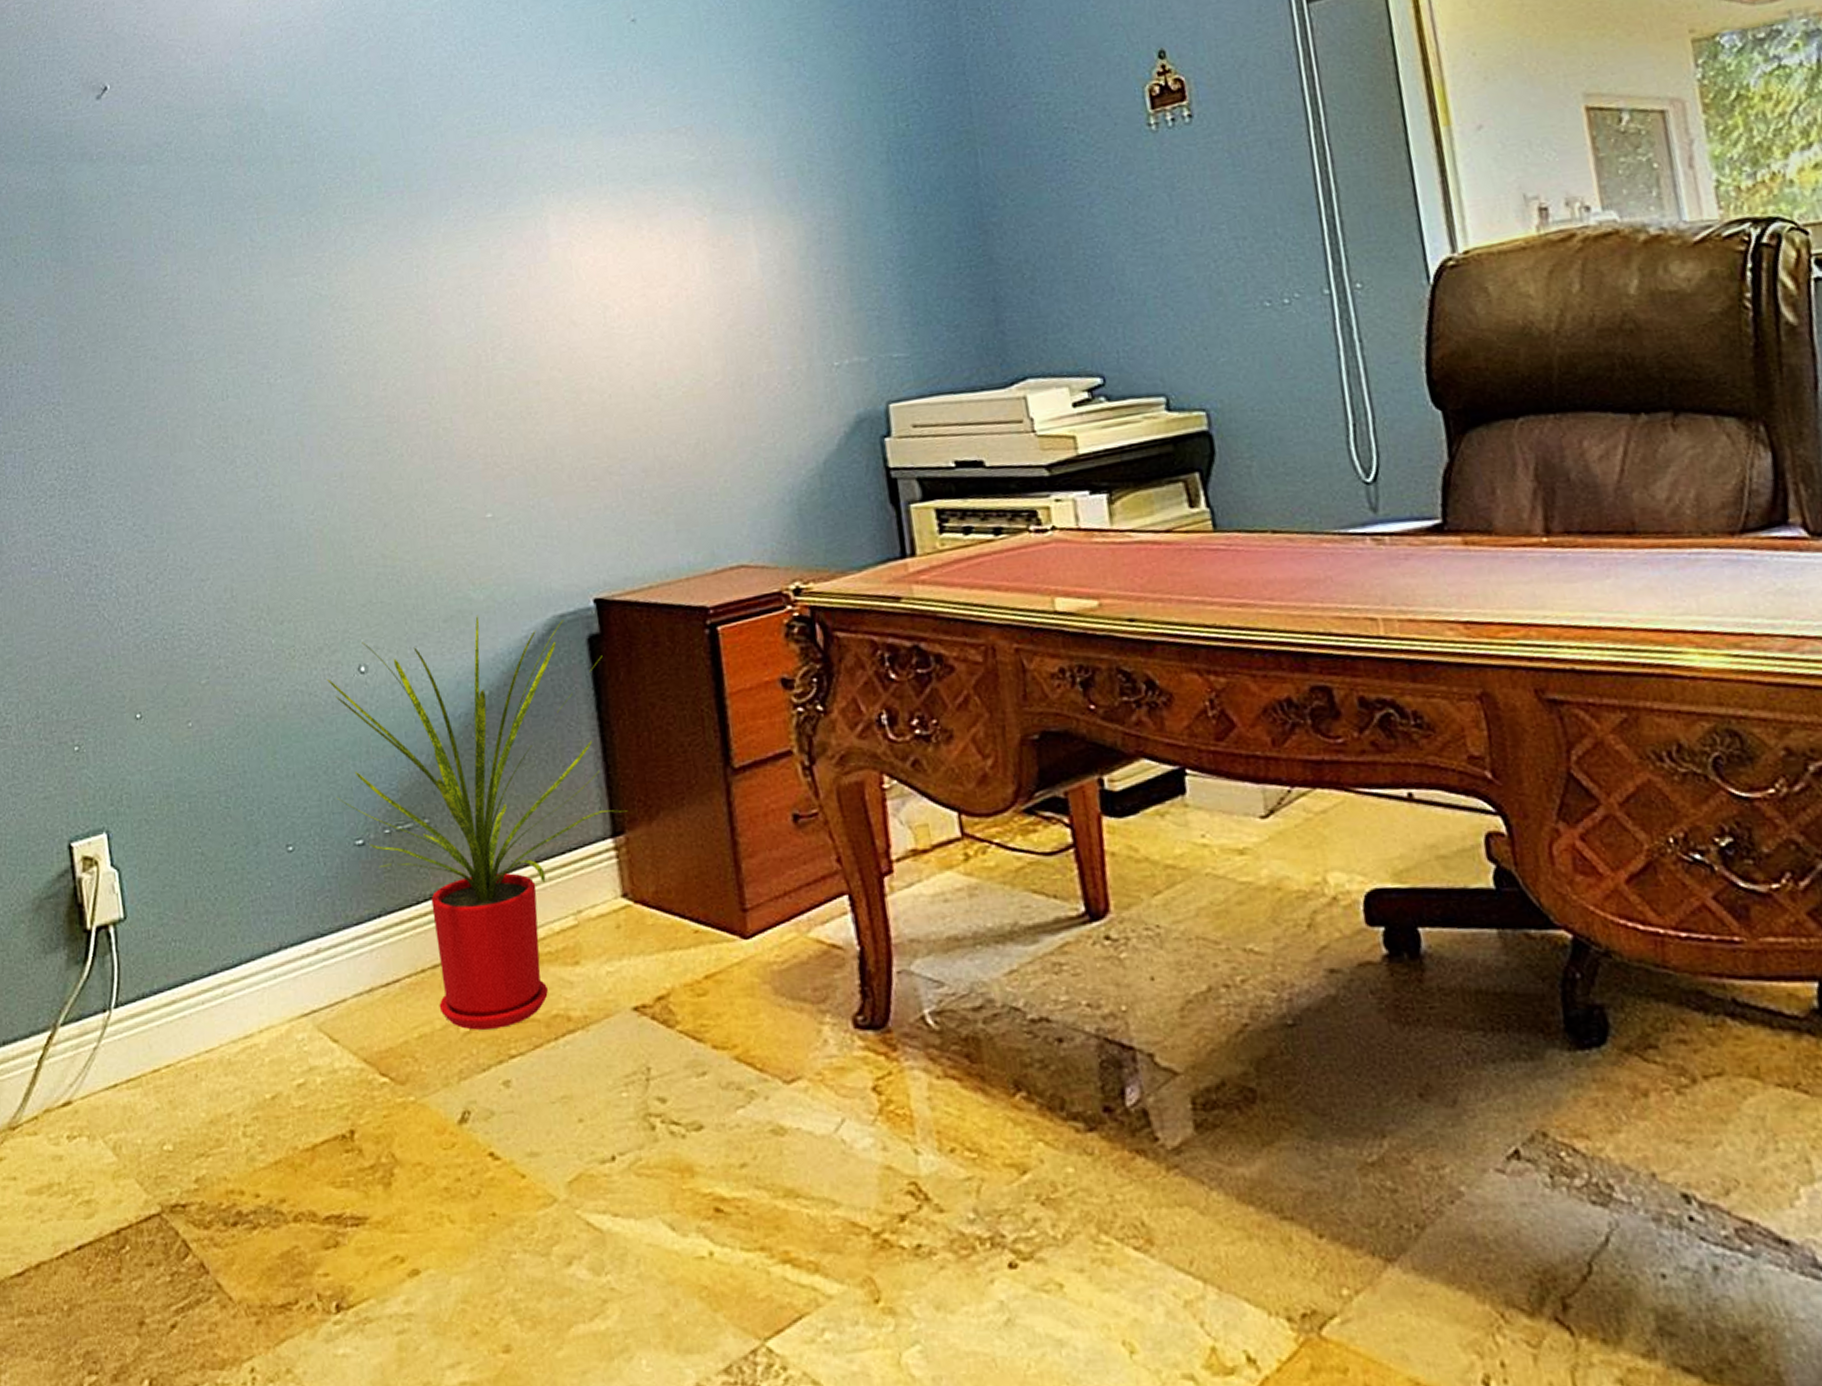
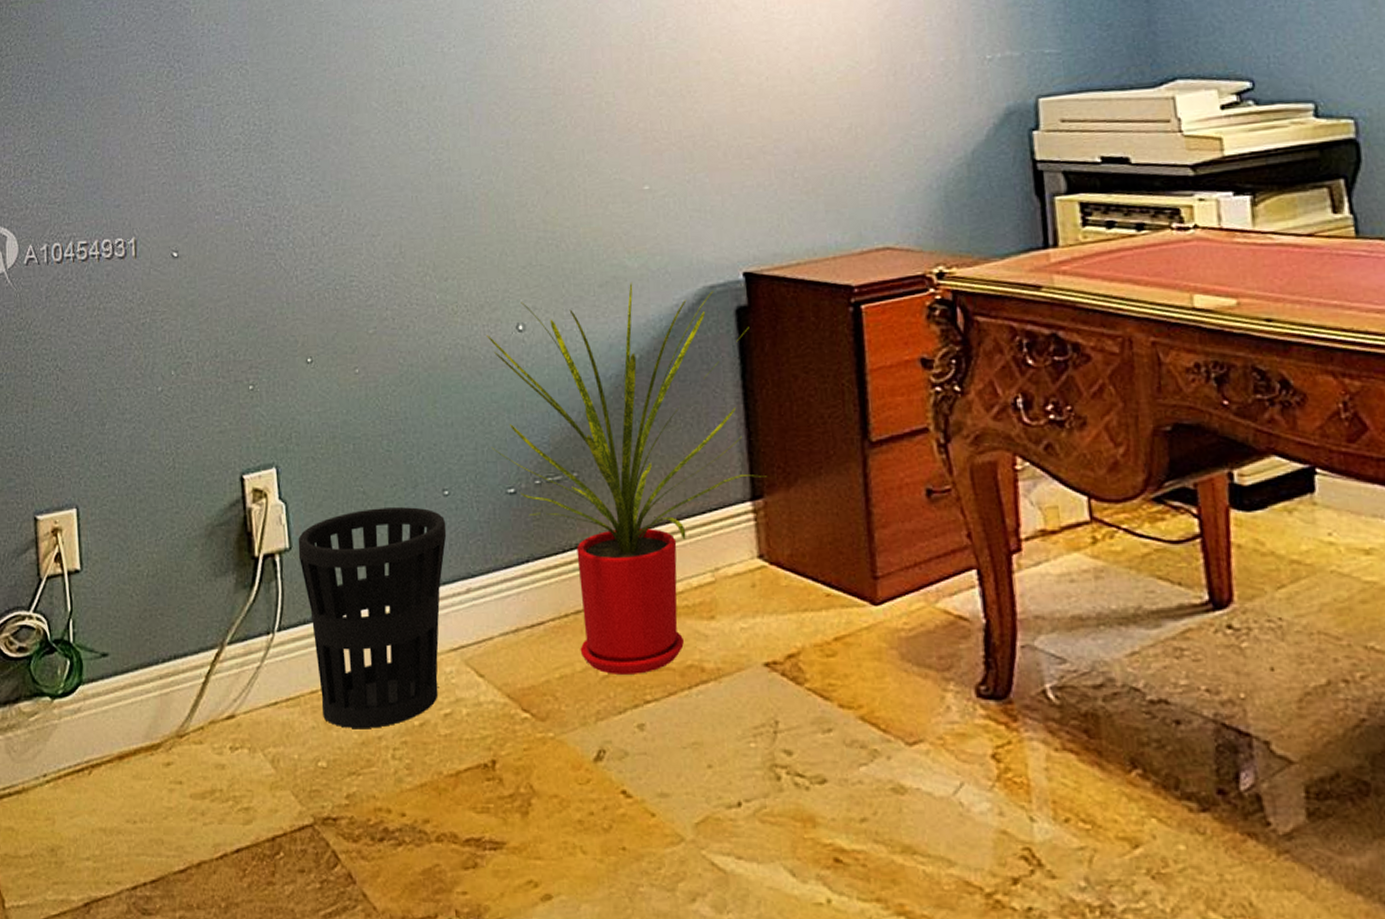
wastebasket: none [133,866,293,1107] -> present [298,507,447,728]

